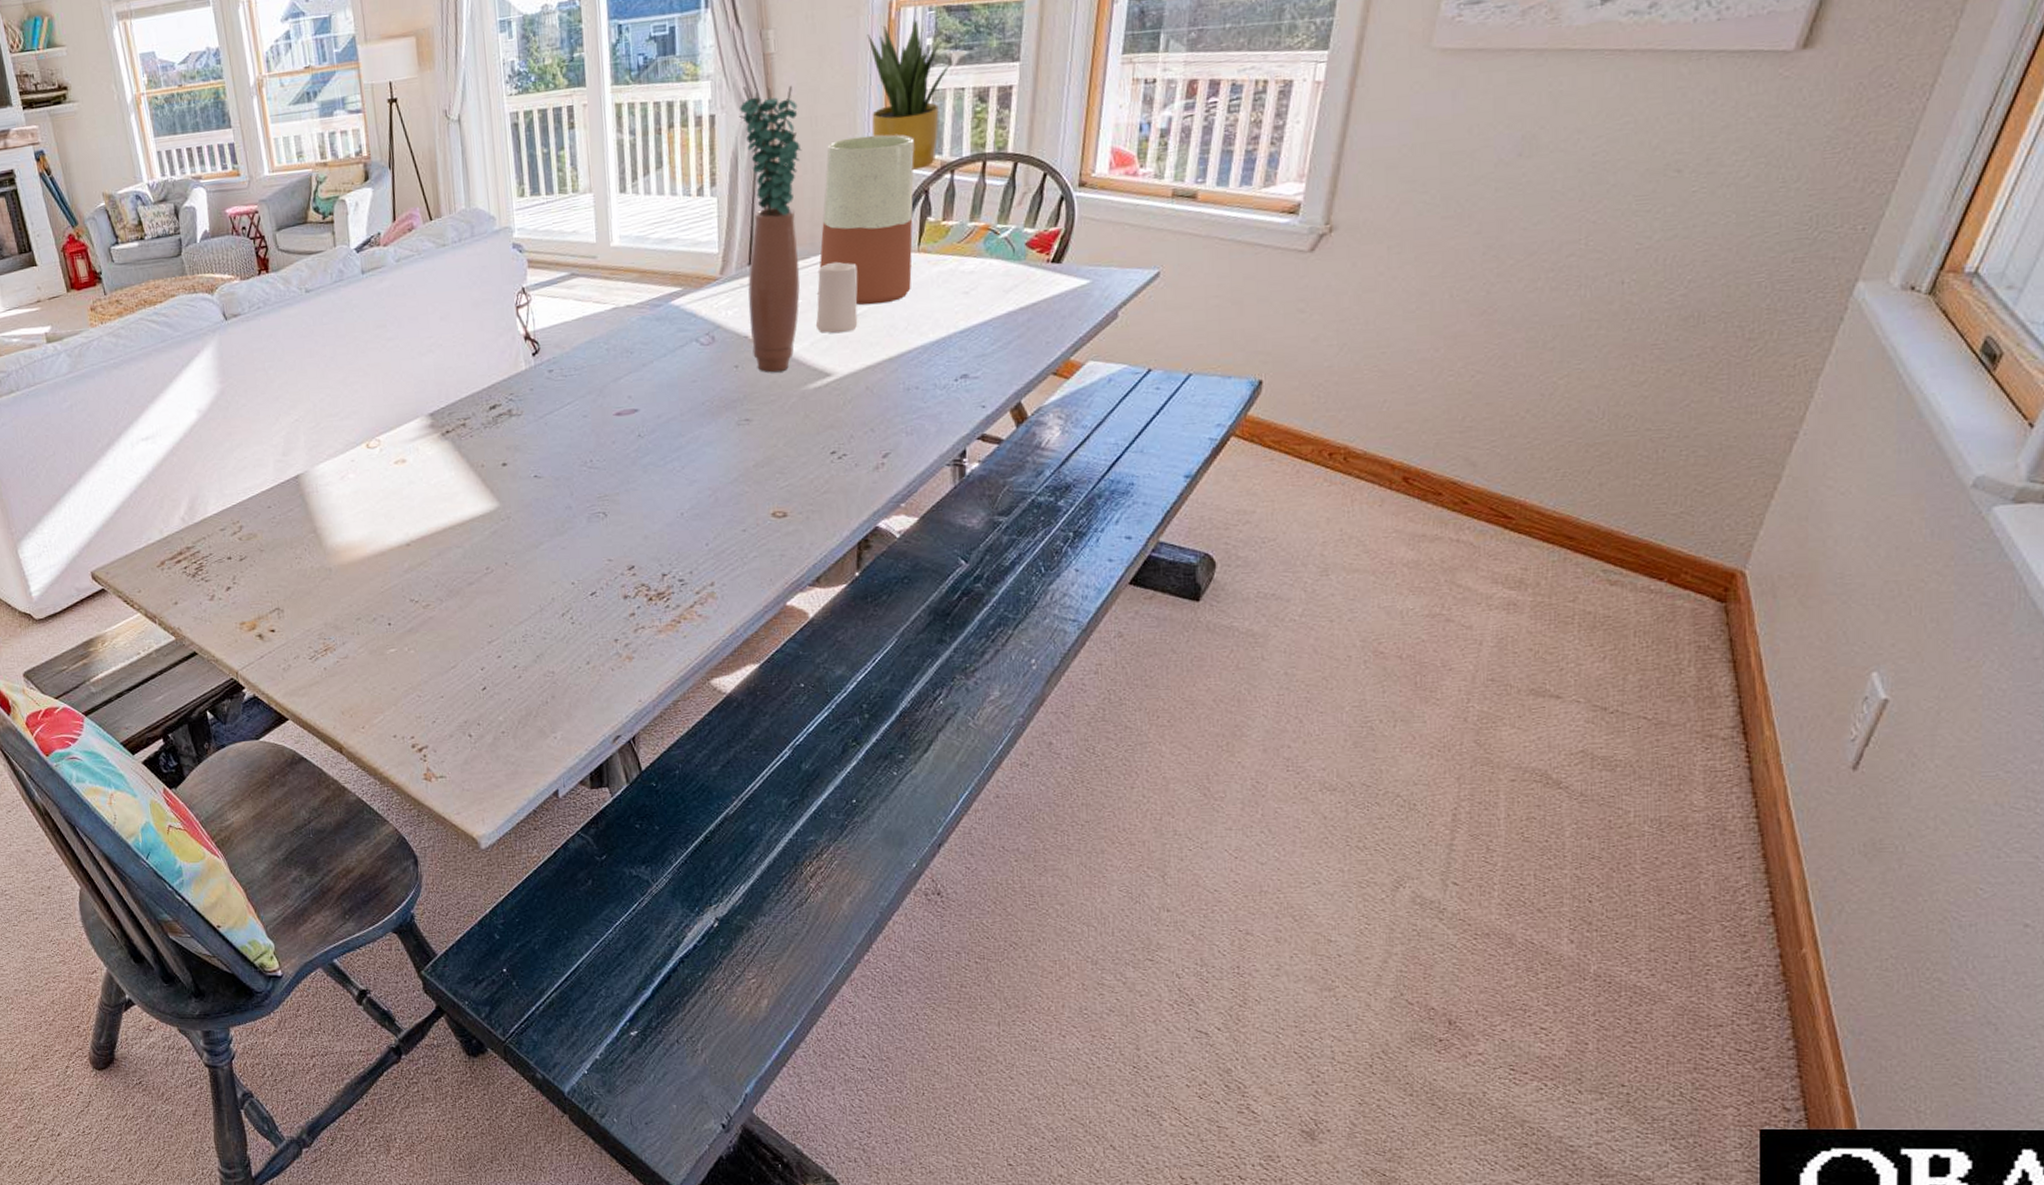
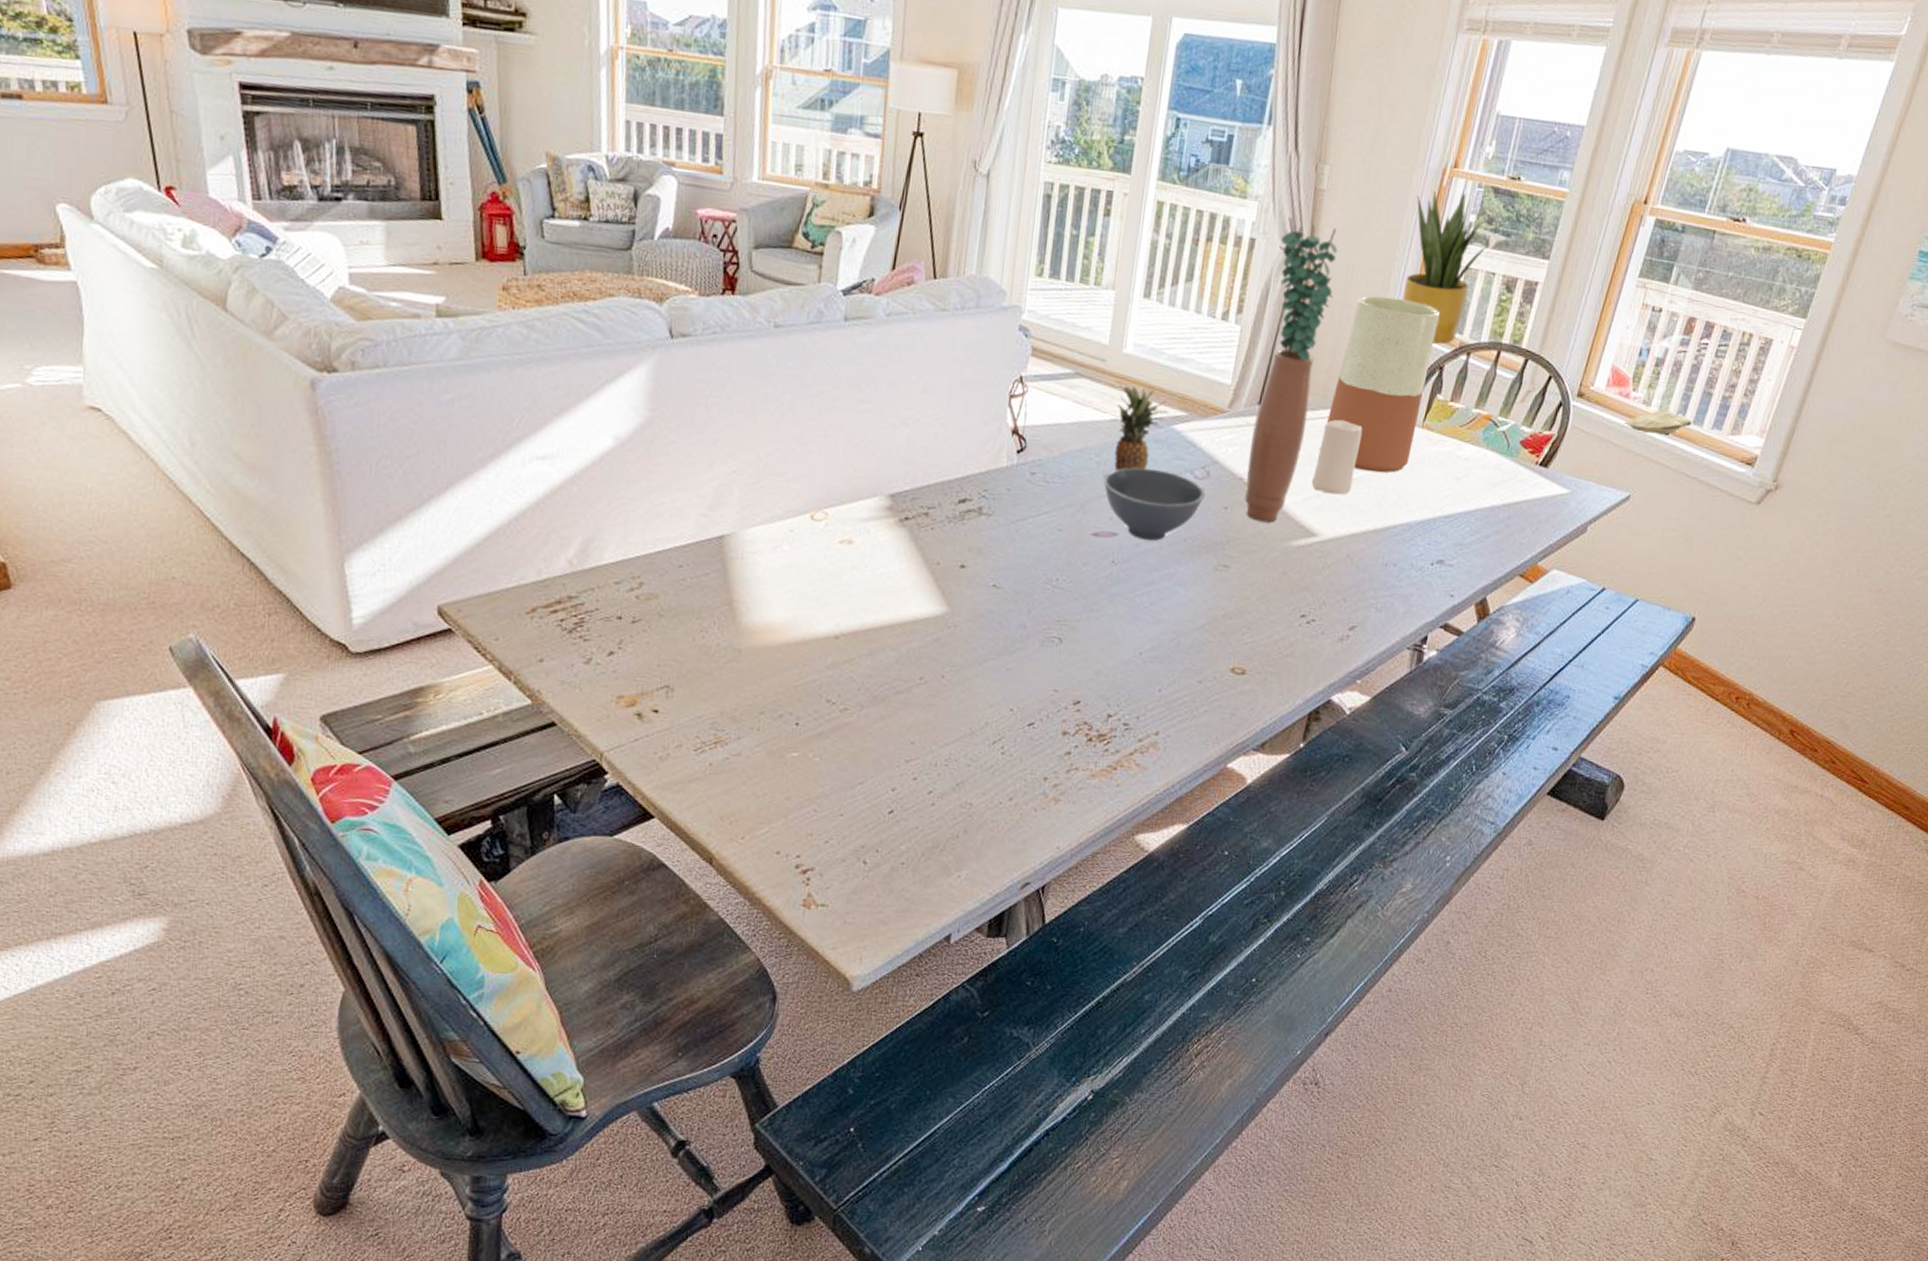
fruit: none [613,273,665,353] -> present [1114,384,1170,471]
bowl: none [615,344,715,410] -> present [1103,467,1206,541]
seashell: none [1138,178,1215,207] -> present [1625,410,1692,435]

